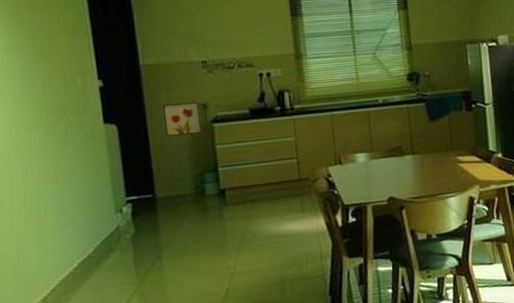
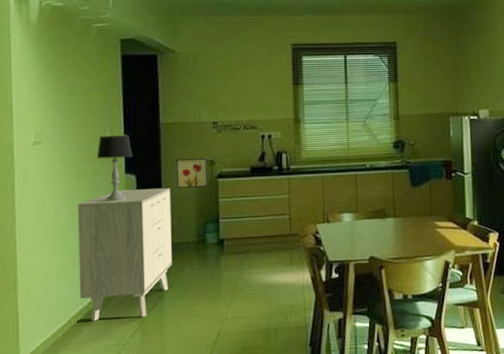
sideboard: none [50,137,169,288] -> present [78,188,173,322]
table lamp: none [67,81,111,156] -> present [96,135,133,201]

